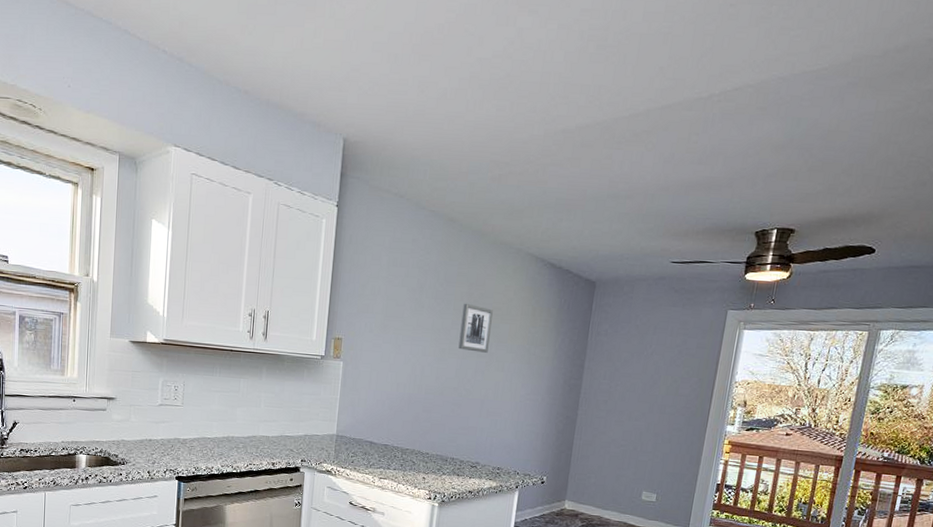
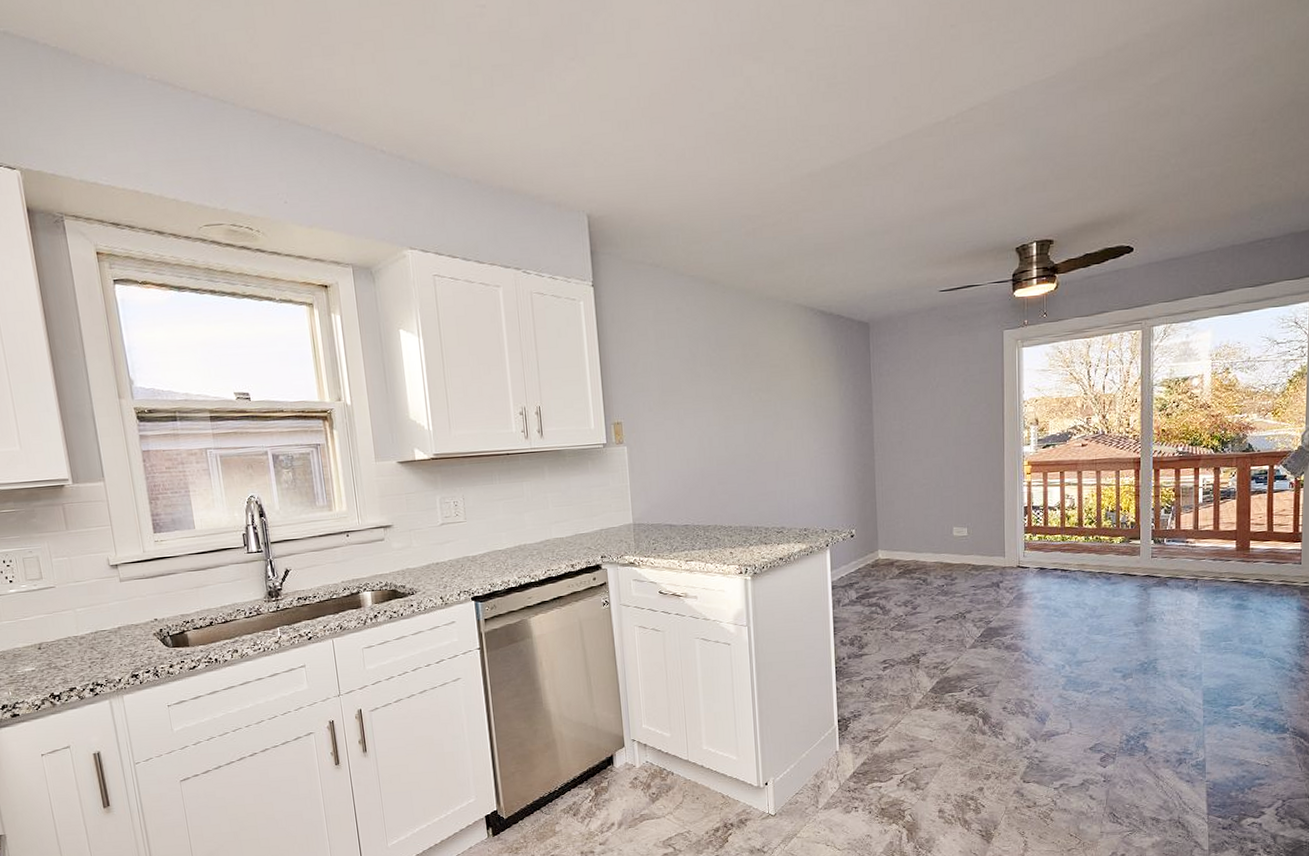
wall art: present [458,303,493,353] -> none [740,365,774,414]

